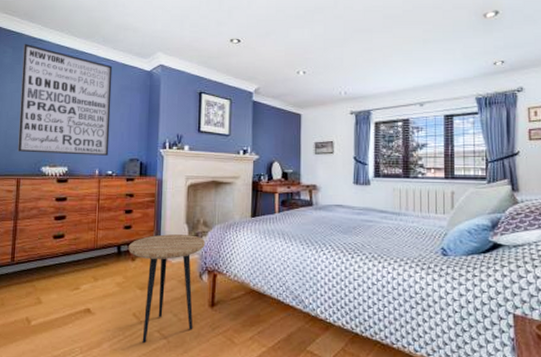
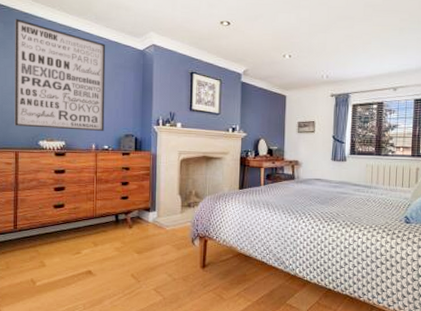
side table: present [128,234,206,343] -> none [126,204,197,299]

